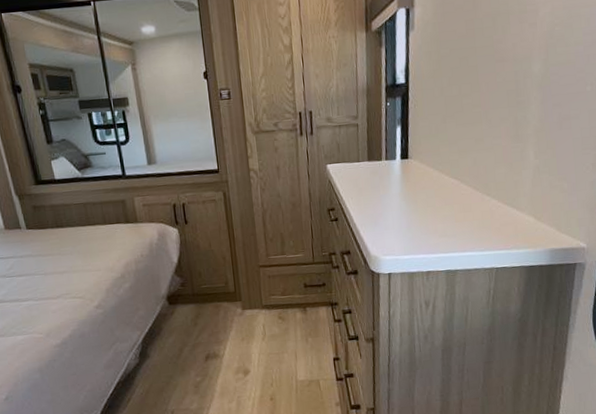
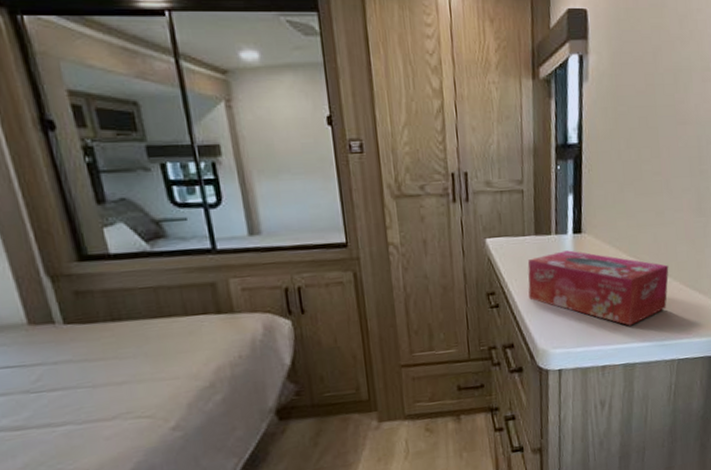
tissue box: none [362,173,488,238] -> present [527,250,669,326]

